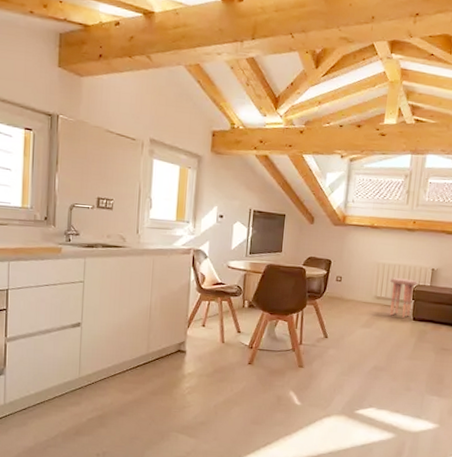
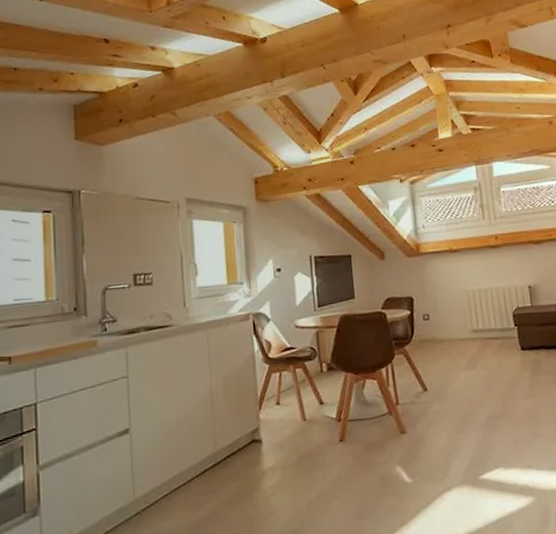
side table: present [390,278,418,318] -> none [484,302,517,350]

